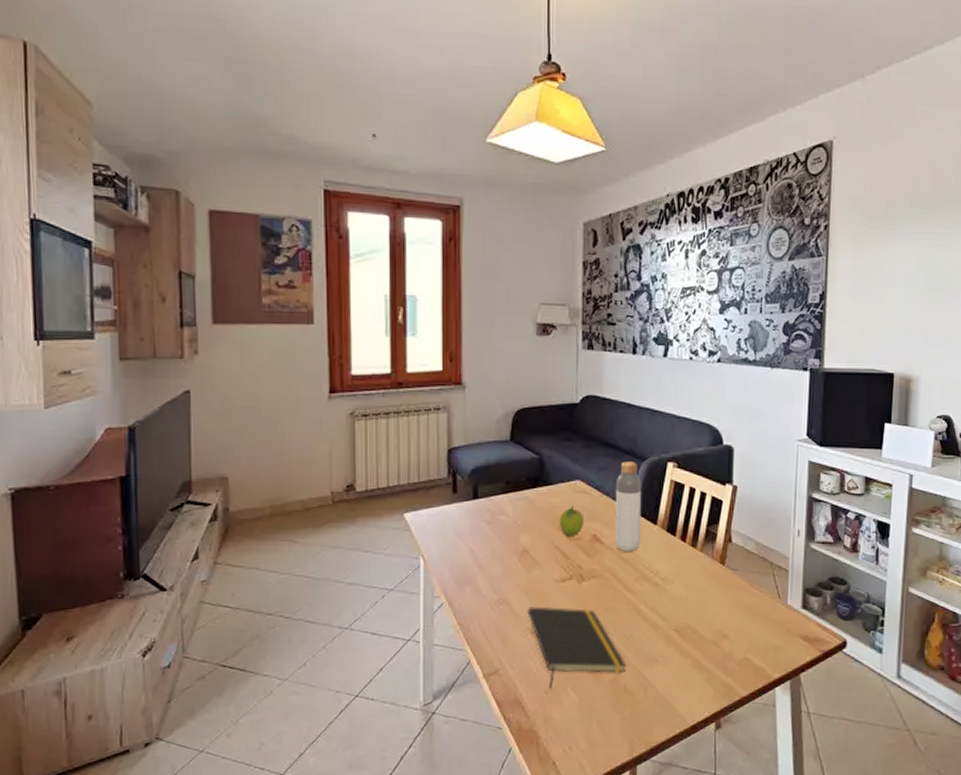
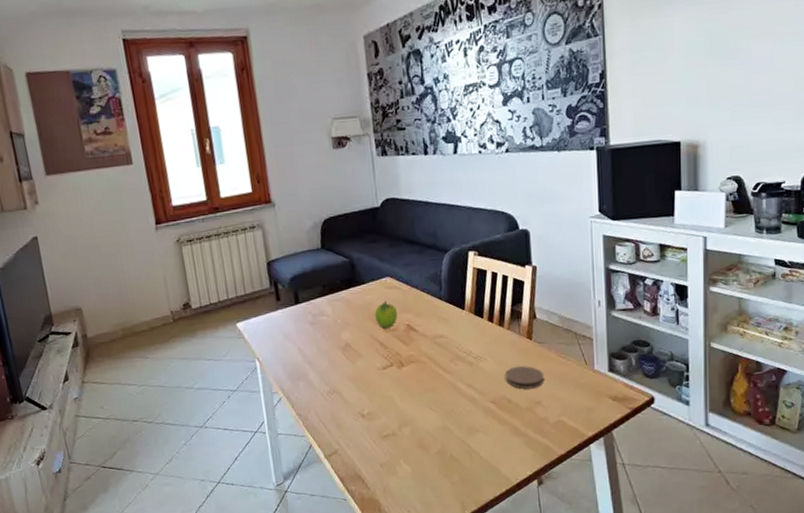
notepad: present [527,606,627,688] -> none [356,391,451,462]
bottle: present [614,461,642,551] -> none [422,254,452,337]
coaster: none [693,594,734,619] -> present [506,366,545,389]

